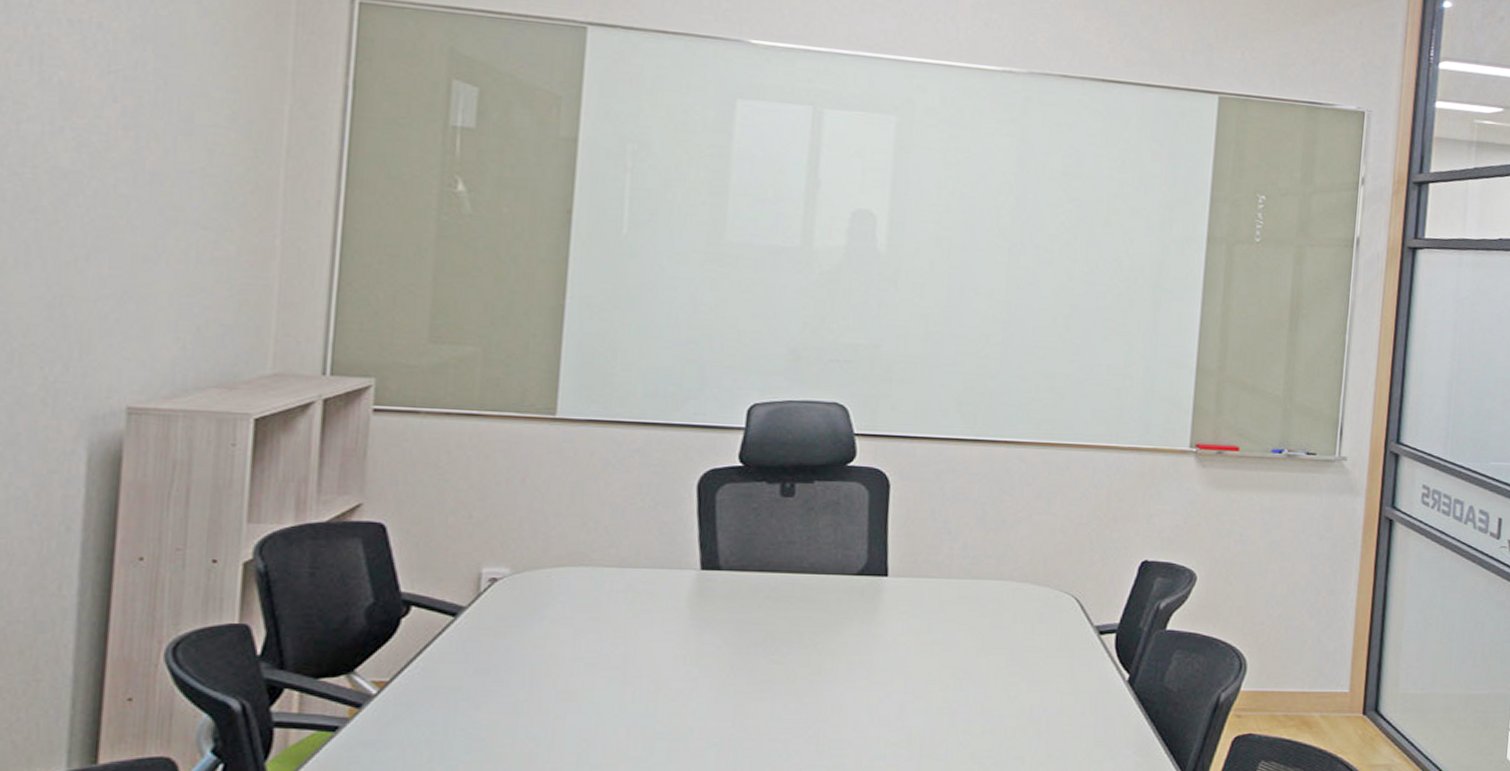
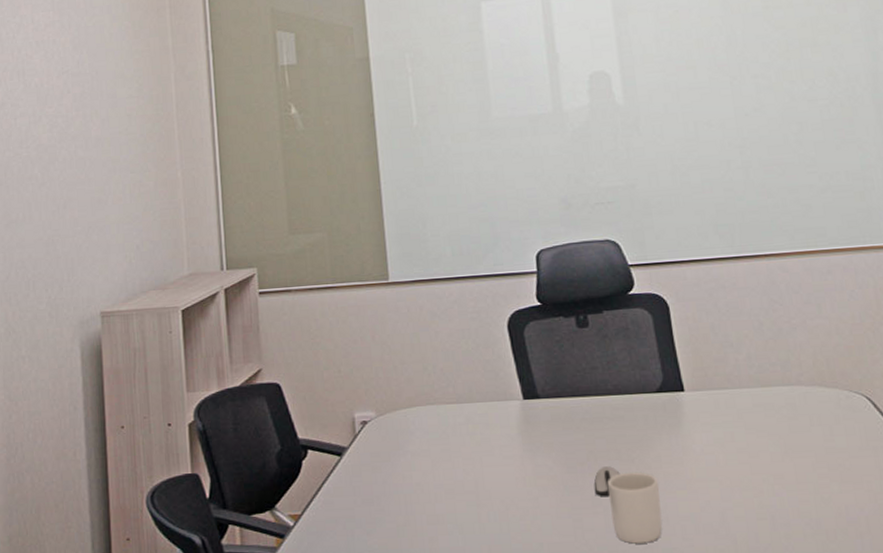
computer mouse: none [765,649,798,682] -> present [594,466,621,497]
mug: none [779,657,840,733] -> present [607,471,663,544]

